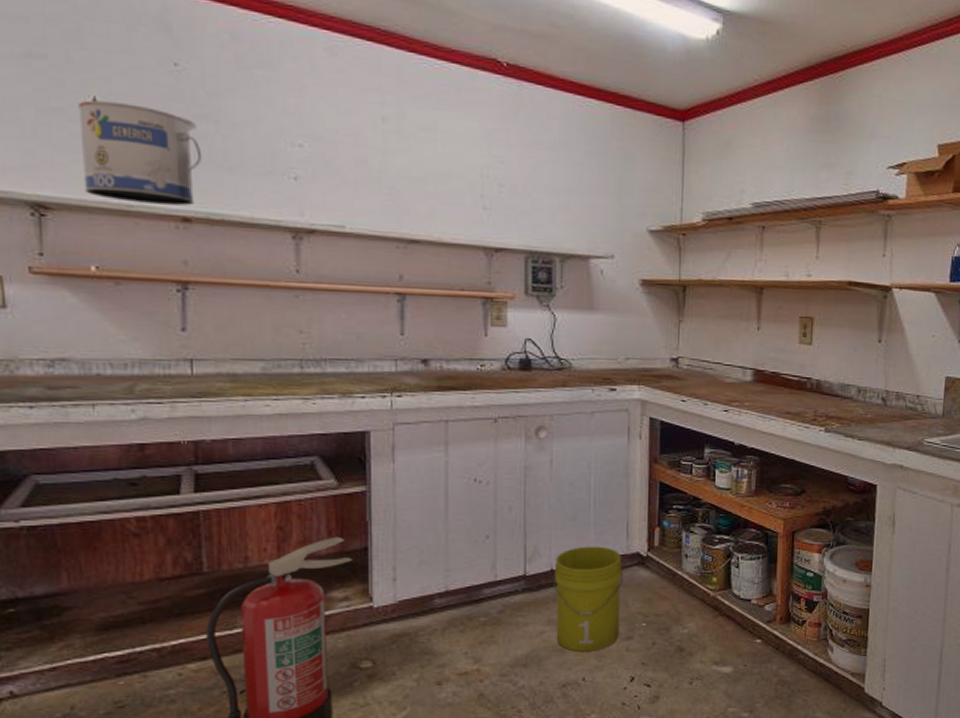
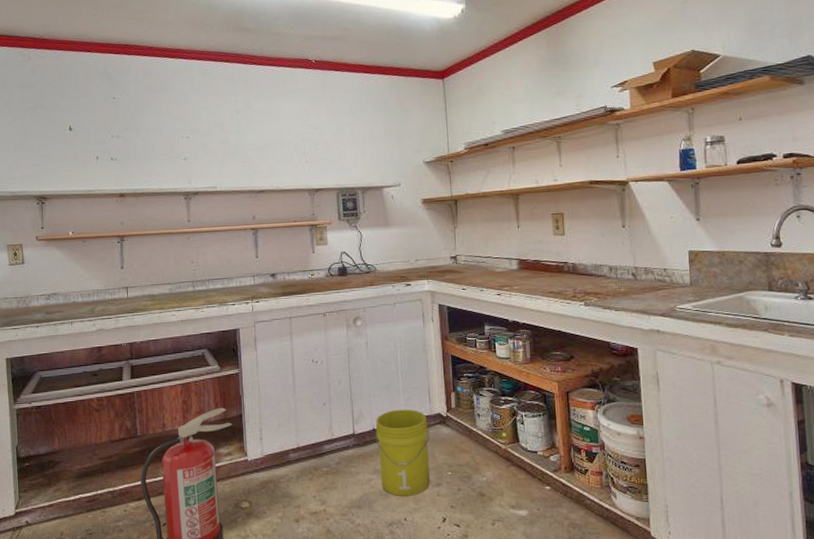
paint can: present [78,100,202,206] -> none [62,127,130,189]

